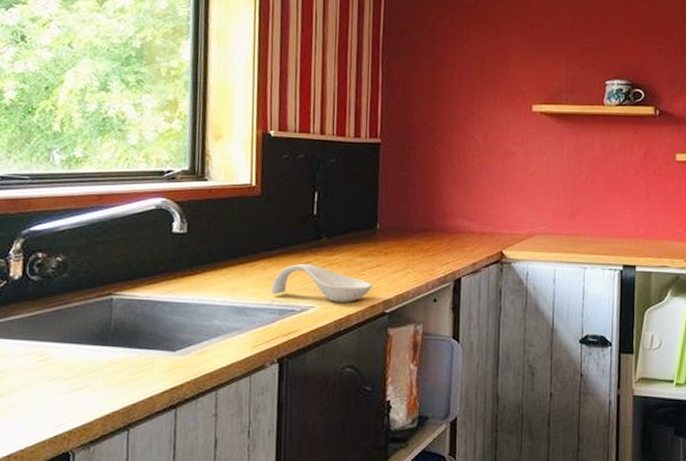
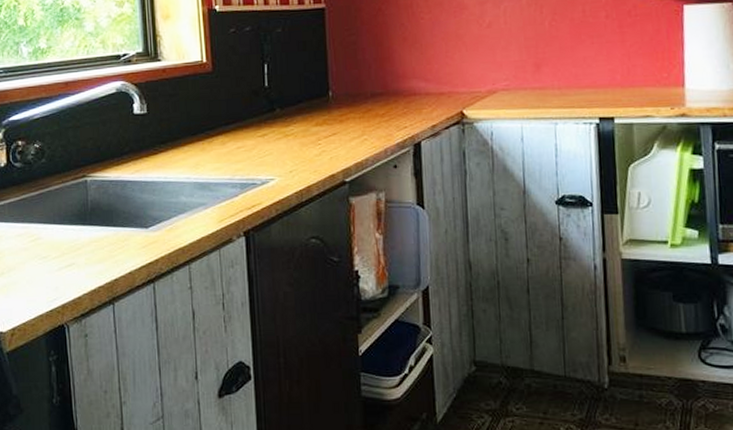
spoon rest: present [270,263,373,302] -> none [230,136,330,174]

